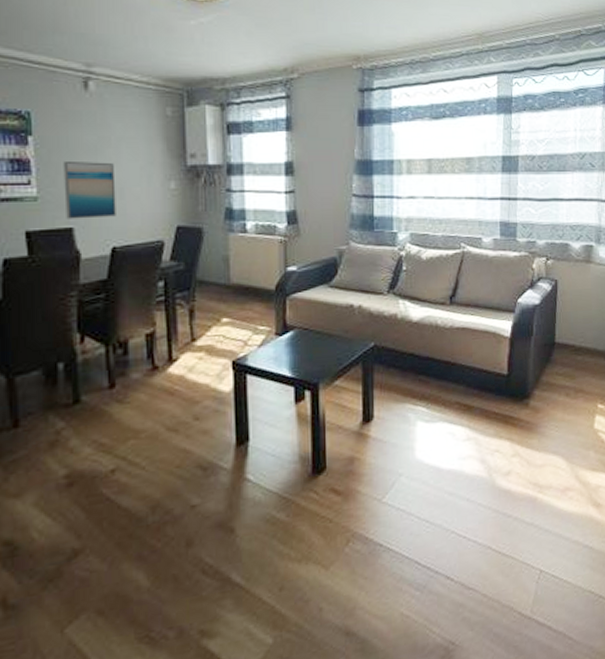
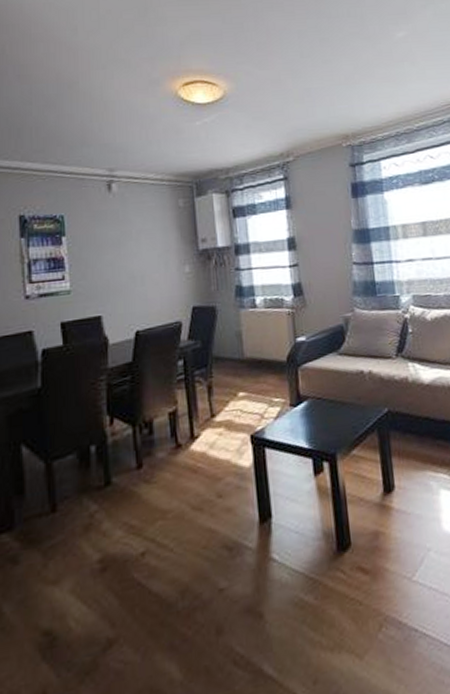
wall art: present [63,160,116,219] -> none [92,253,139,309]

